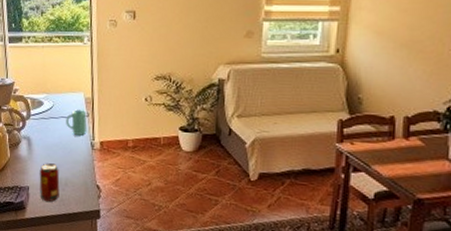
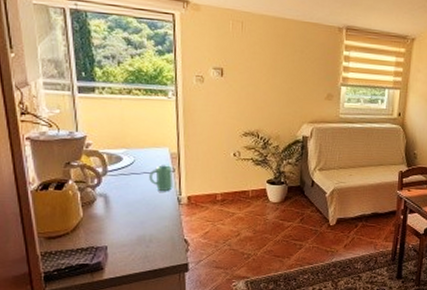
beverage can: present [39,163,60,203] -> none [119,220,143,261]

